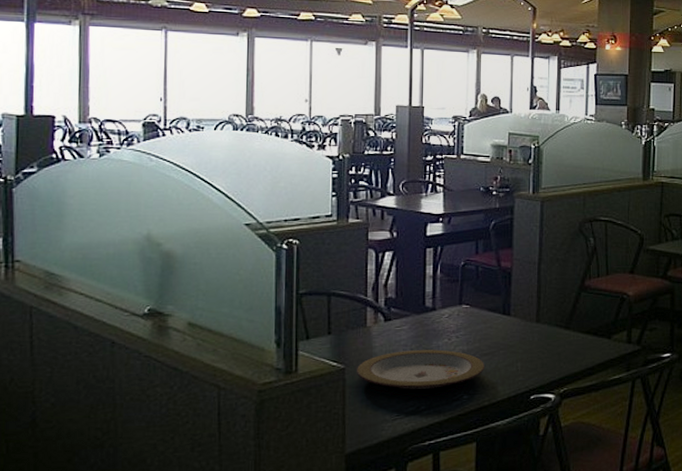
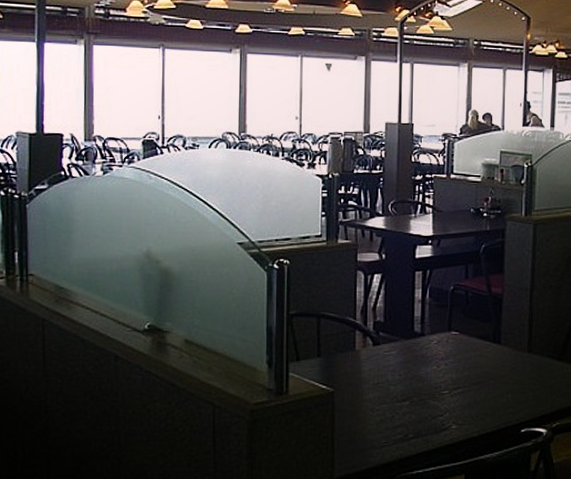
plate: present [357,349,484,390] -> none [346,376,474,417]

